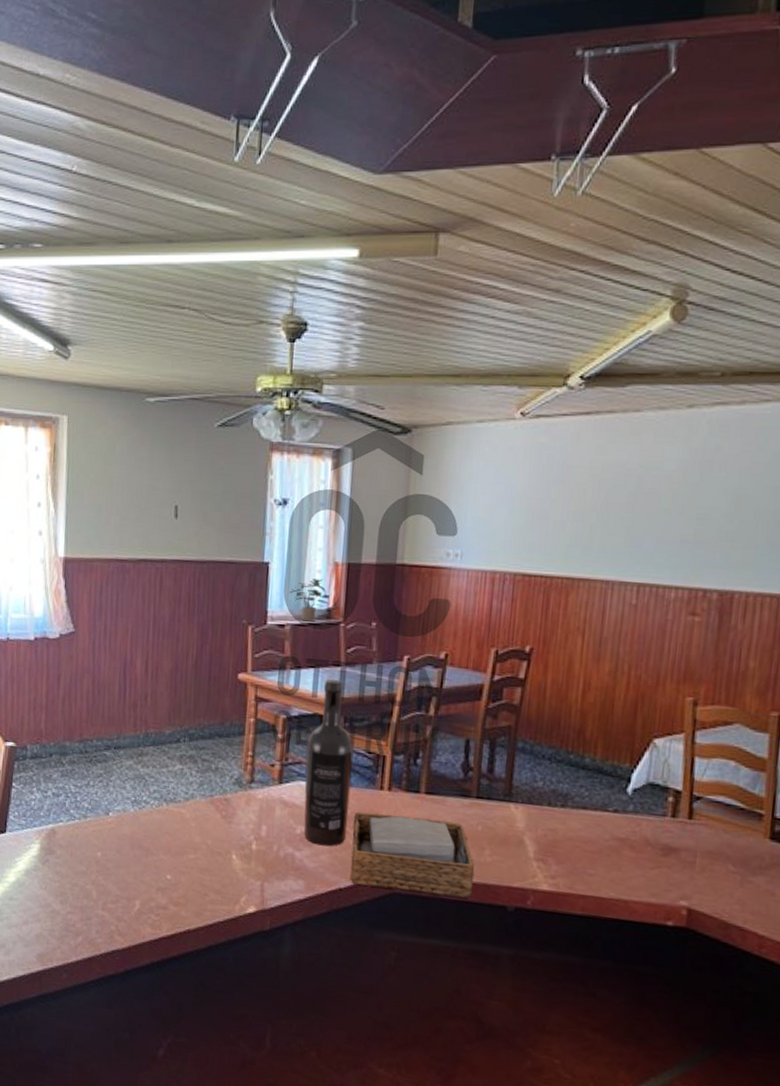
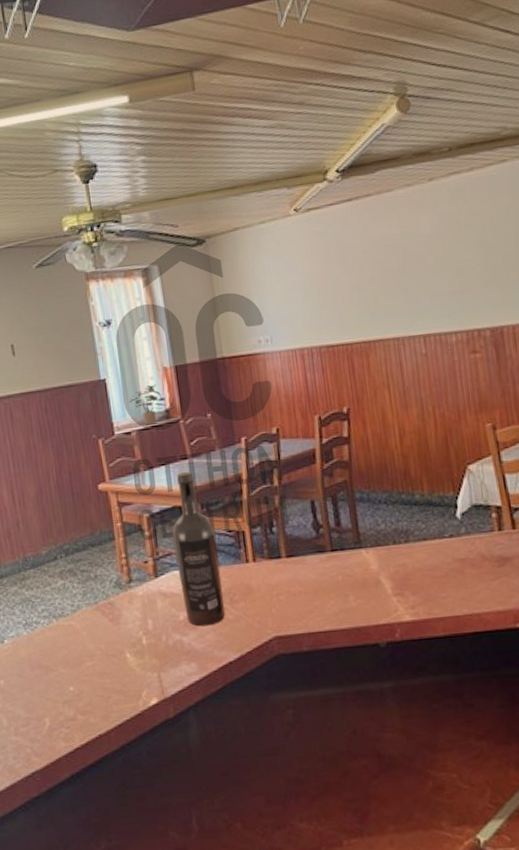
napkin holder: present [350,811,475,899] -> none [228,577,347,655]

